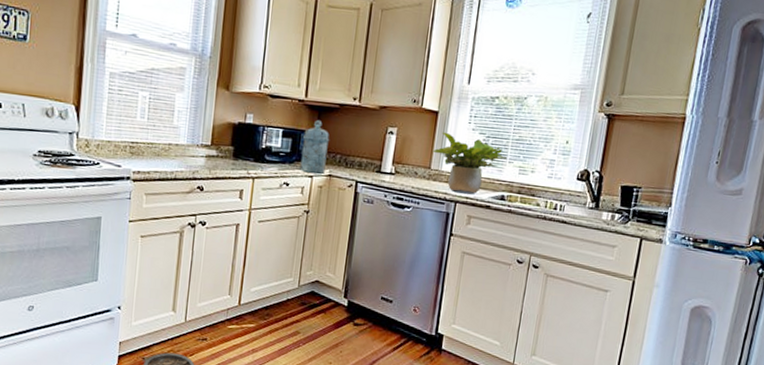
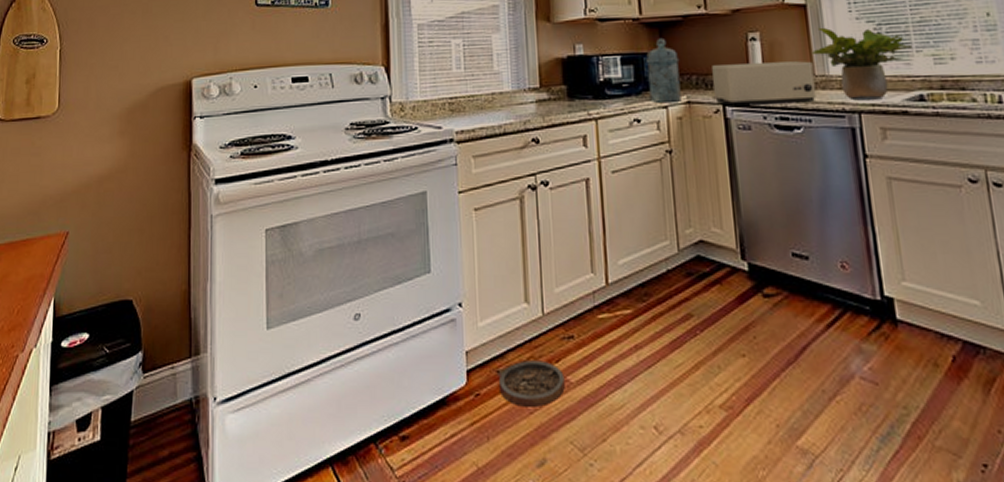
toaster: none [351,149,431,189] -> present [712,61,816,106]

